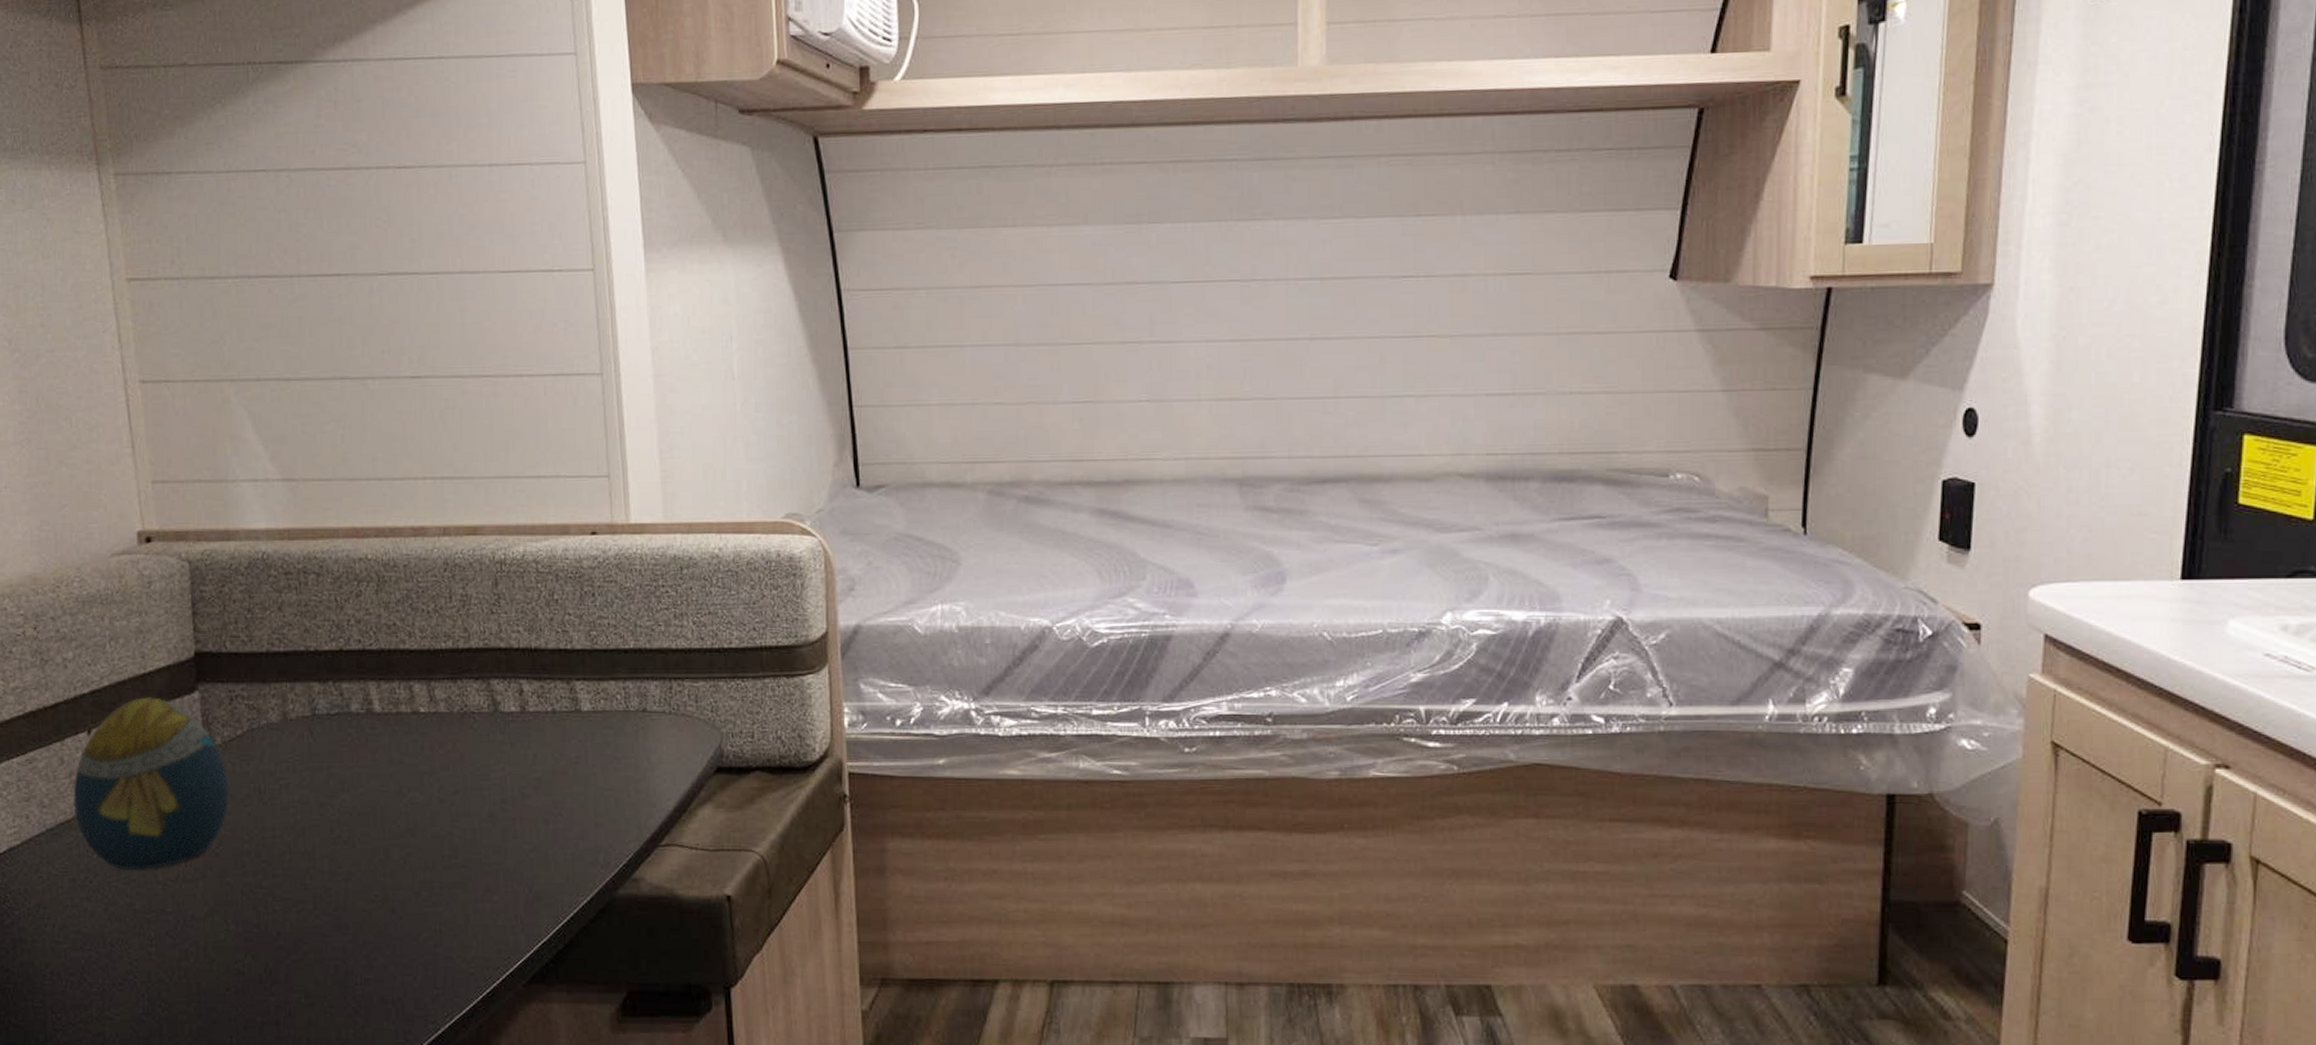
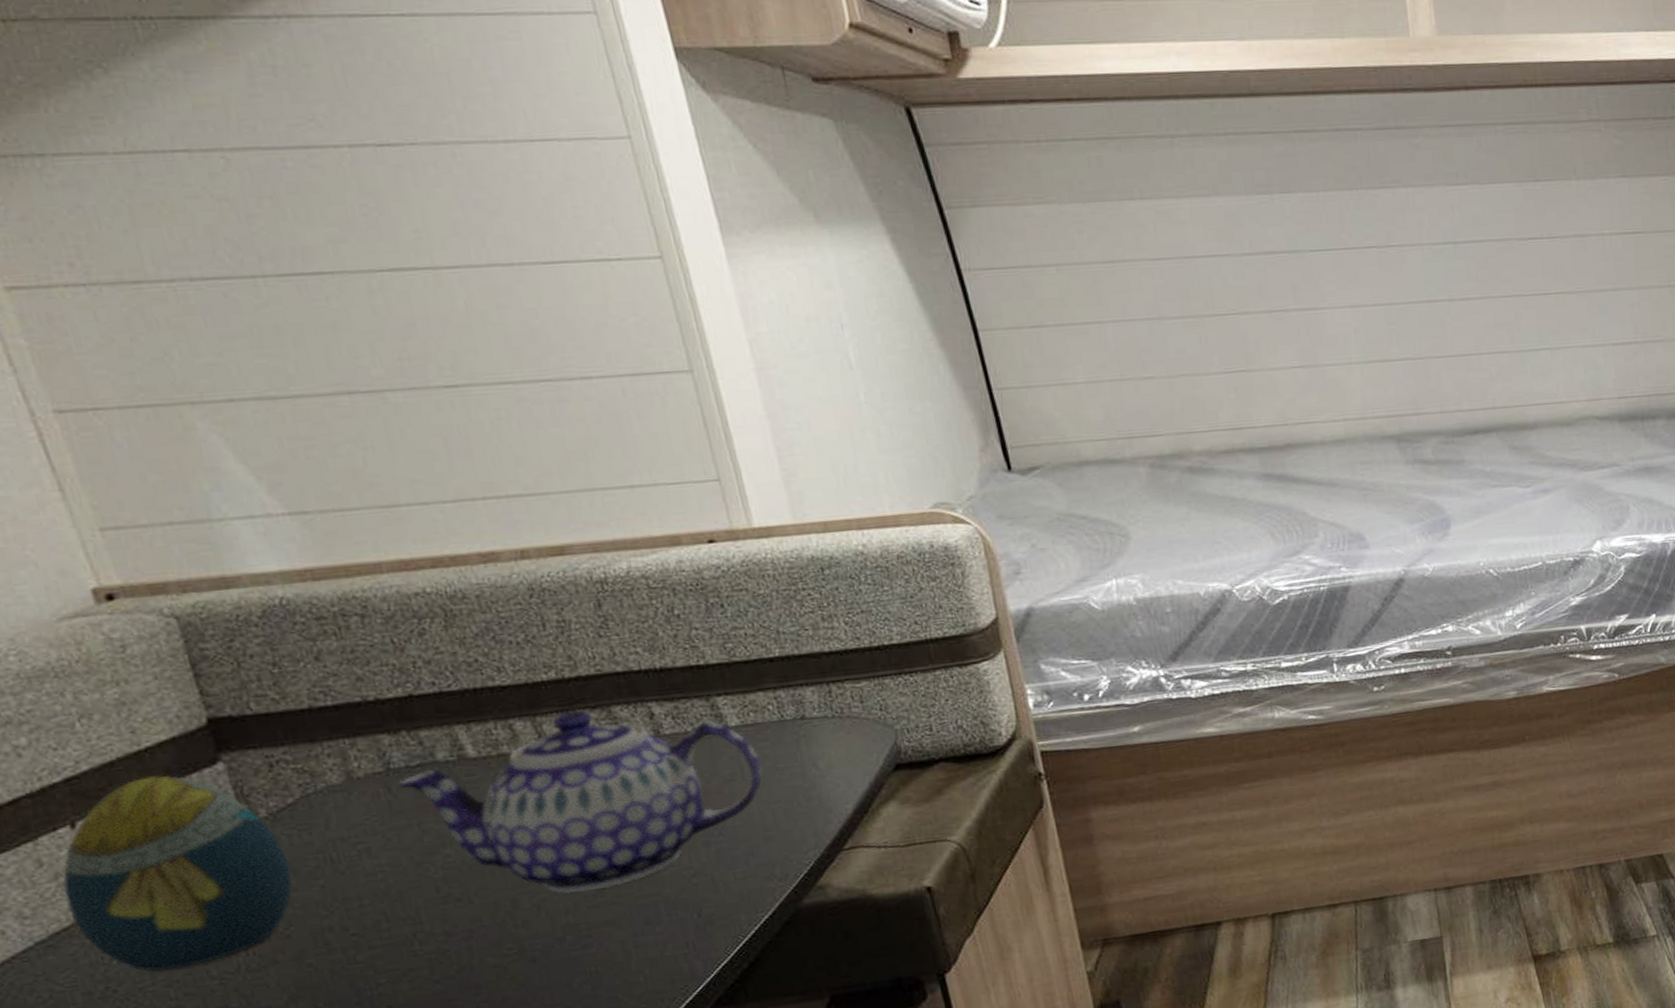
teapot: none [317,679,603,852] -> present [395,710,763,894]

